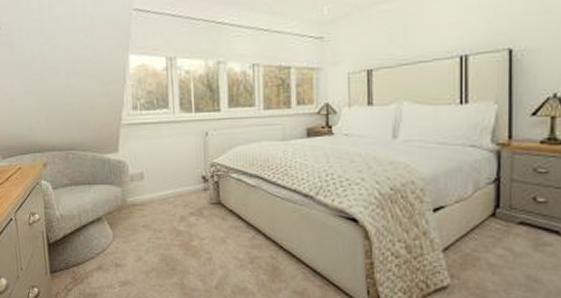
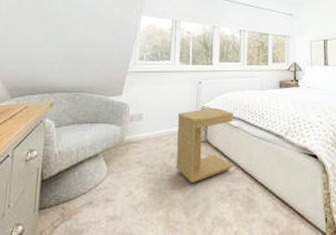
side table: none [184,164,252,249] -> present [175,108,234,183]

